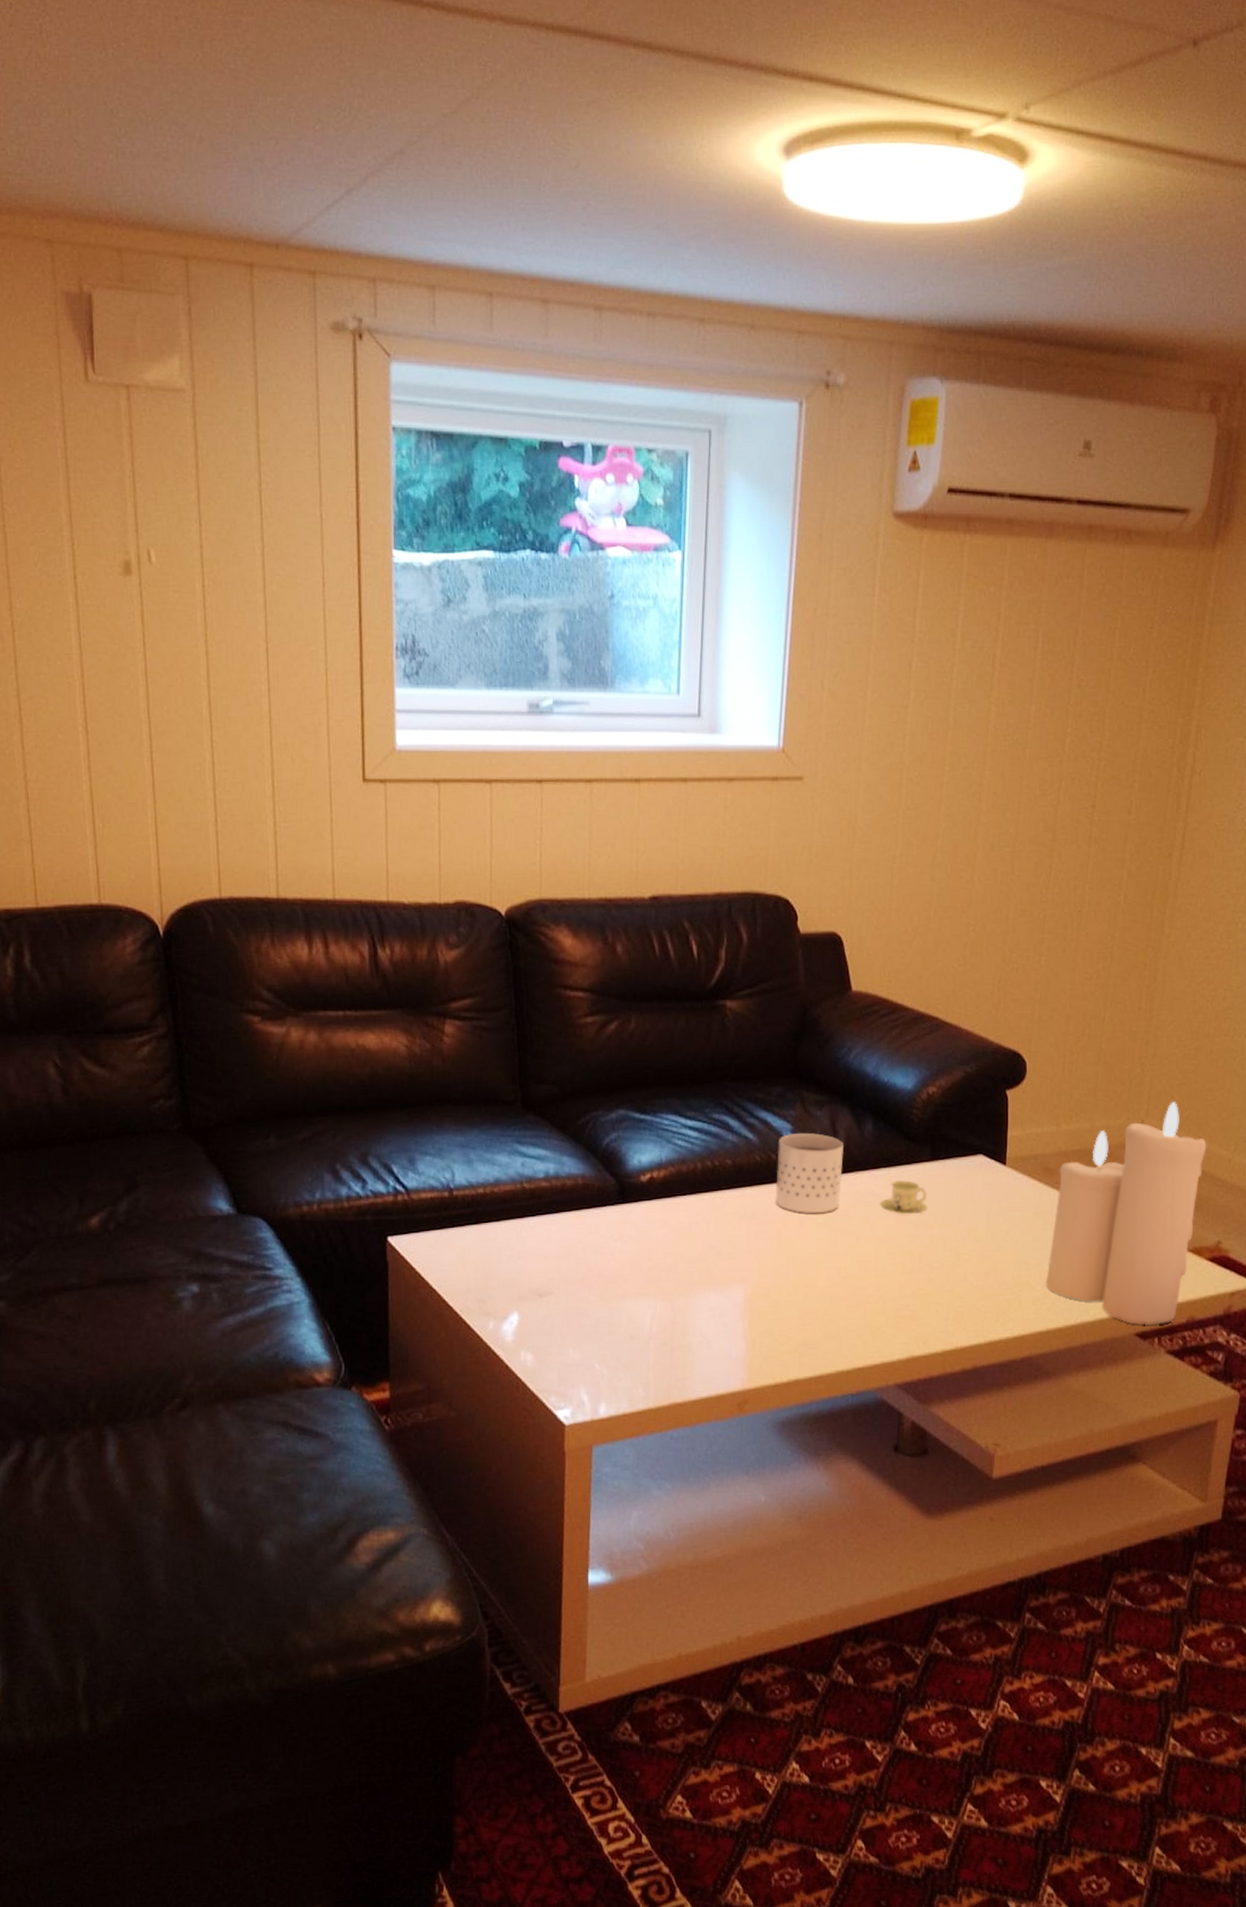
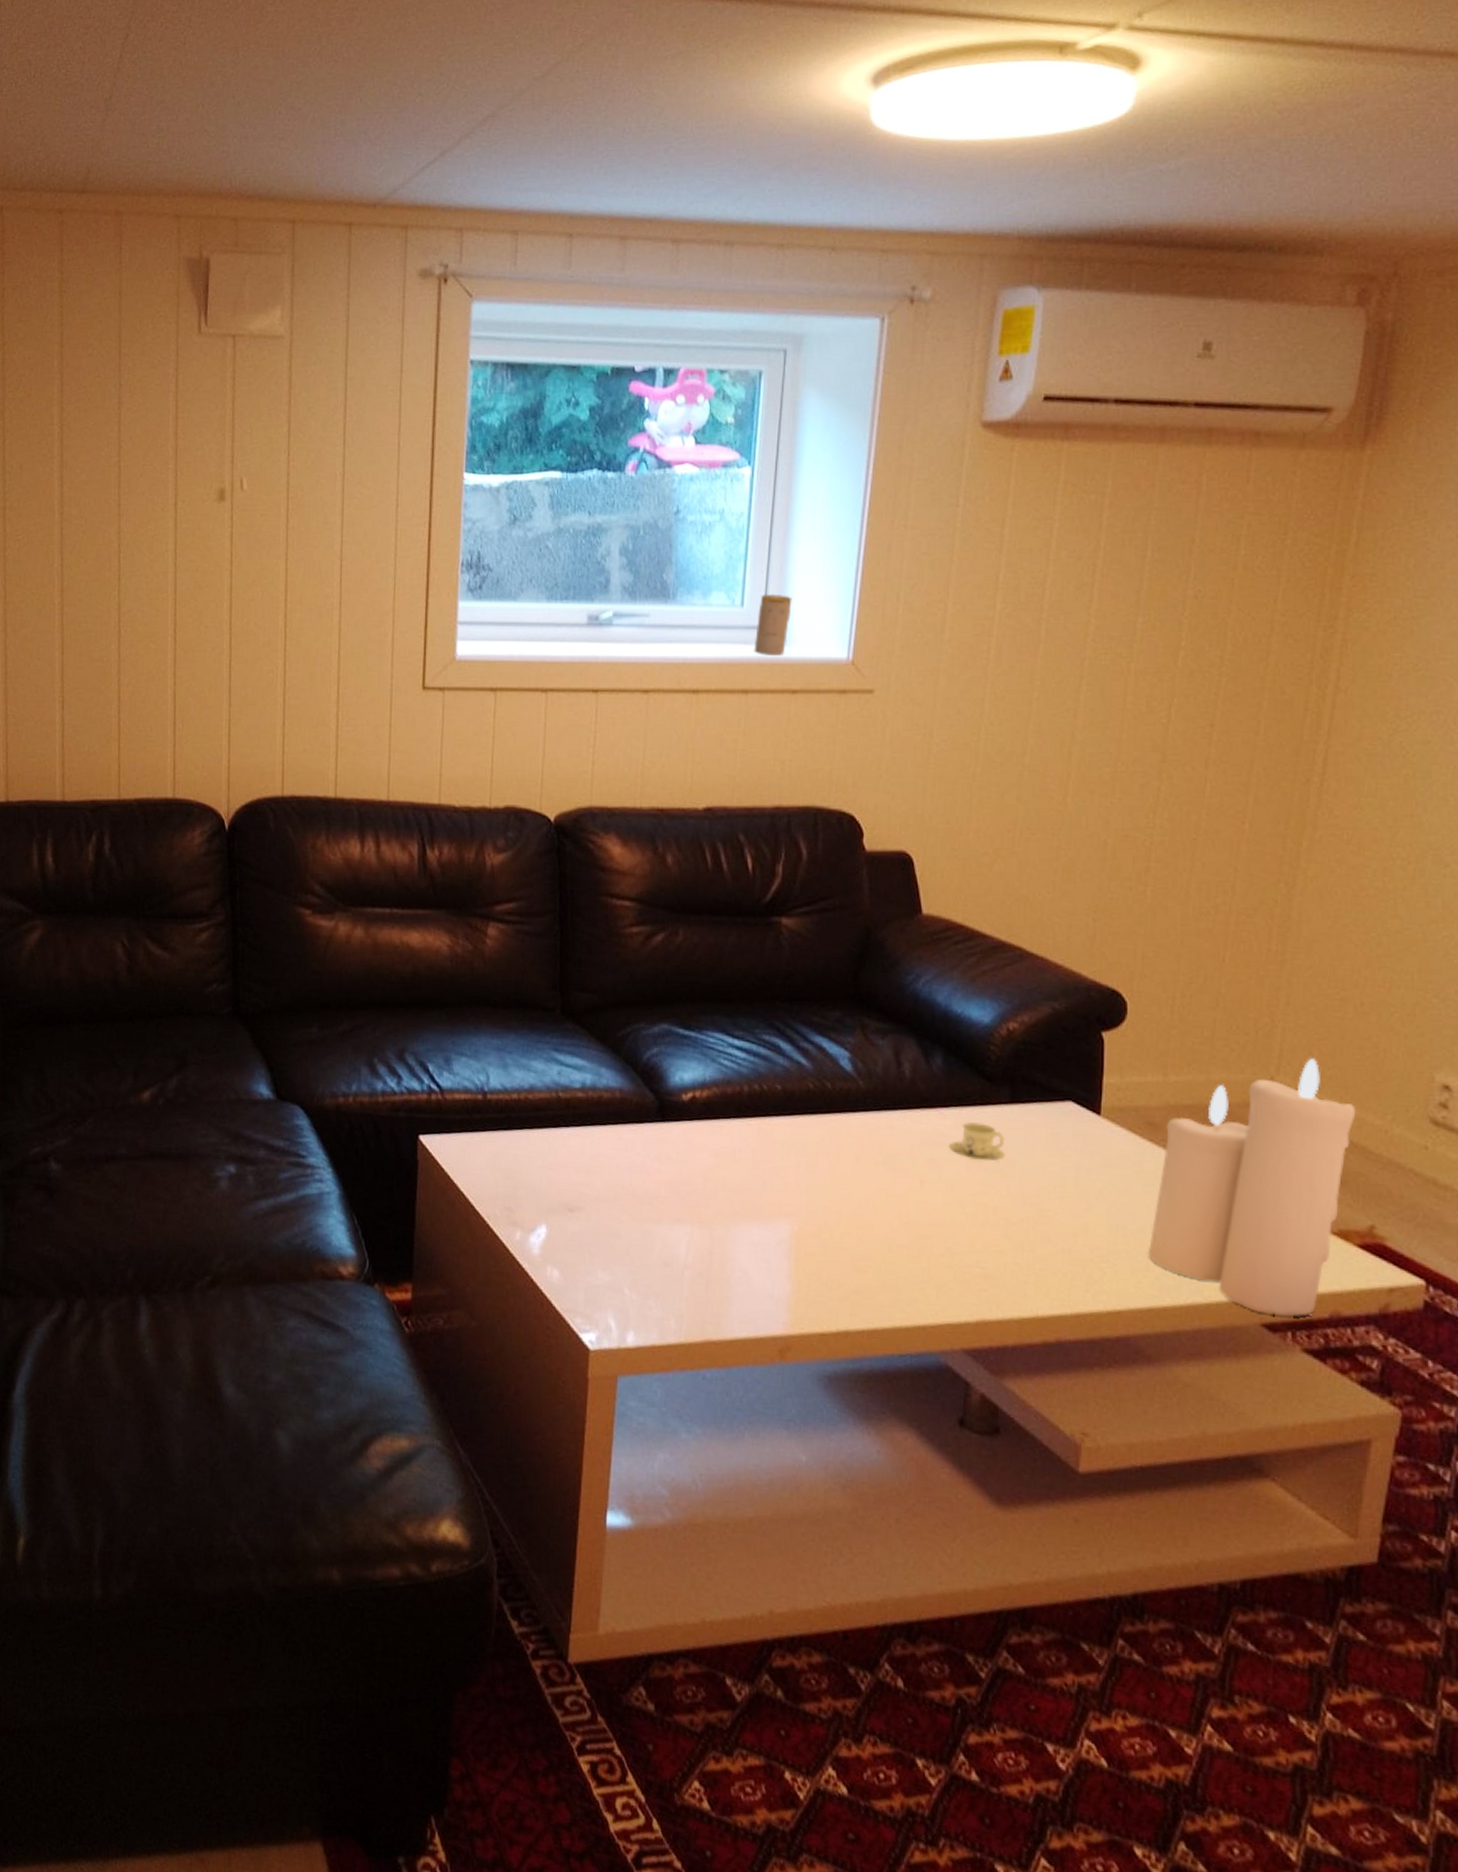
candle: none [691,681,725,745] -> present [753,594,792,657]
mug: present [775,1132,845,1214] -> none [828,1061,910,1151]

